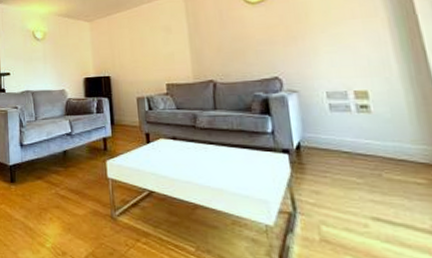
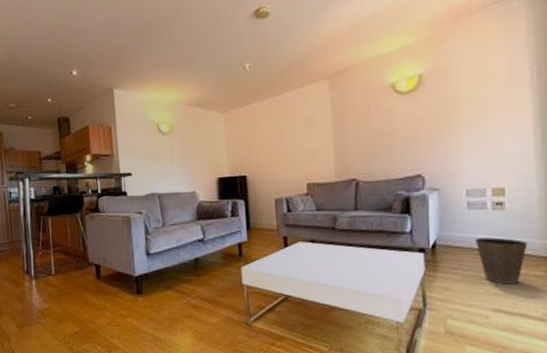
waste basket: none [341,140,402,191] -> present [475,237,528,284]

